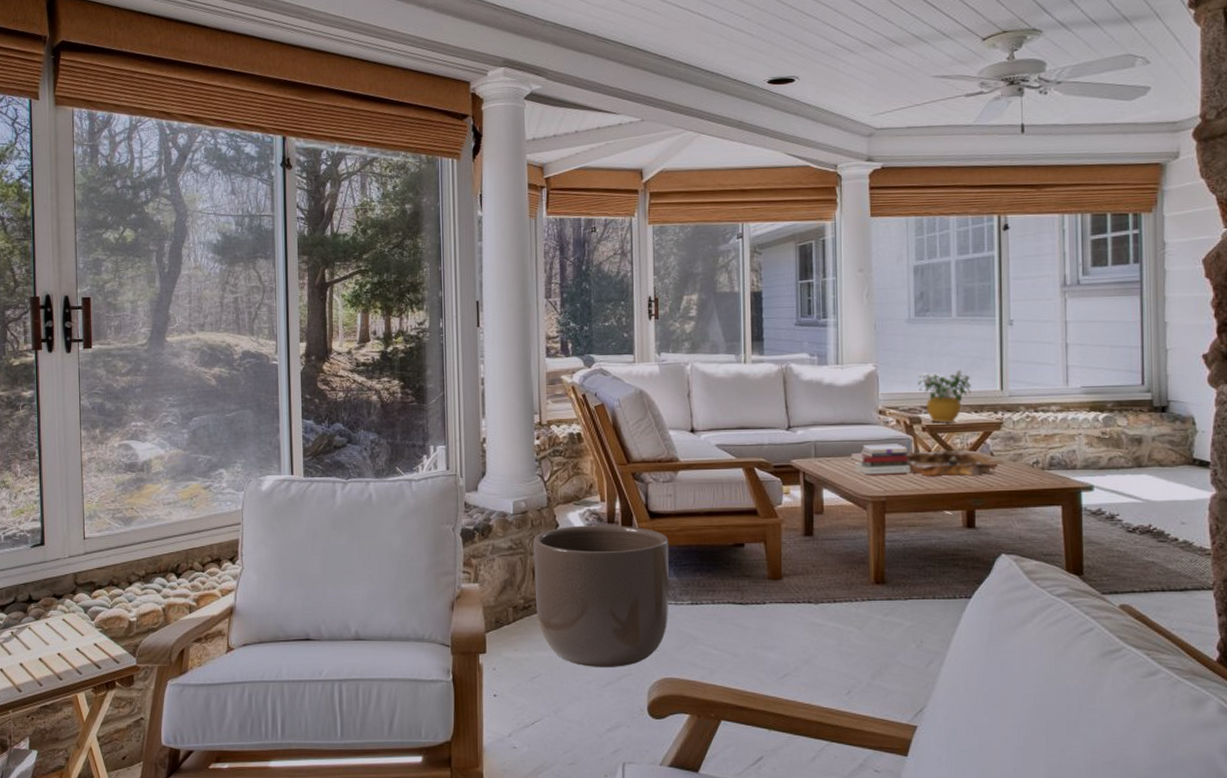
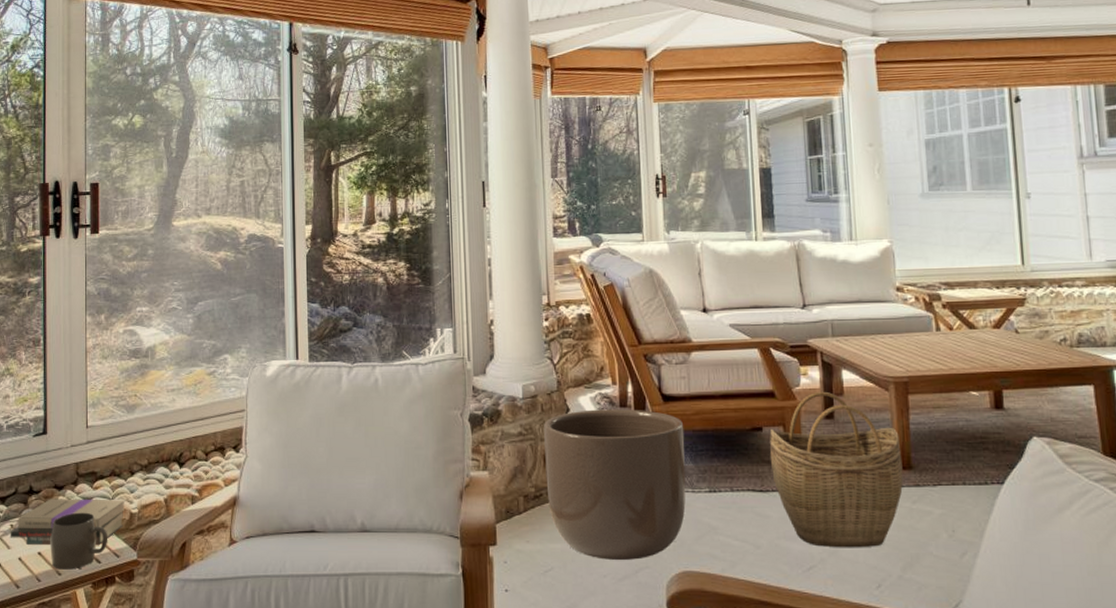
books: none [10,607,124,652] -> present [10,499,126,546]
mug: none [50,620,108,675] -> present [50,512,108,570]
woven basket: none [750,509,877,657] -> present [769,391,903,548]
books: present [851,444,910,475] -> none [869,321,932,355]
decorative tray: present [906,449,1005,476] -> none [927,326,1031,355]
potted flower: present [918,369,971,423] -> none [935,244,991,300]

